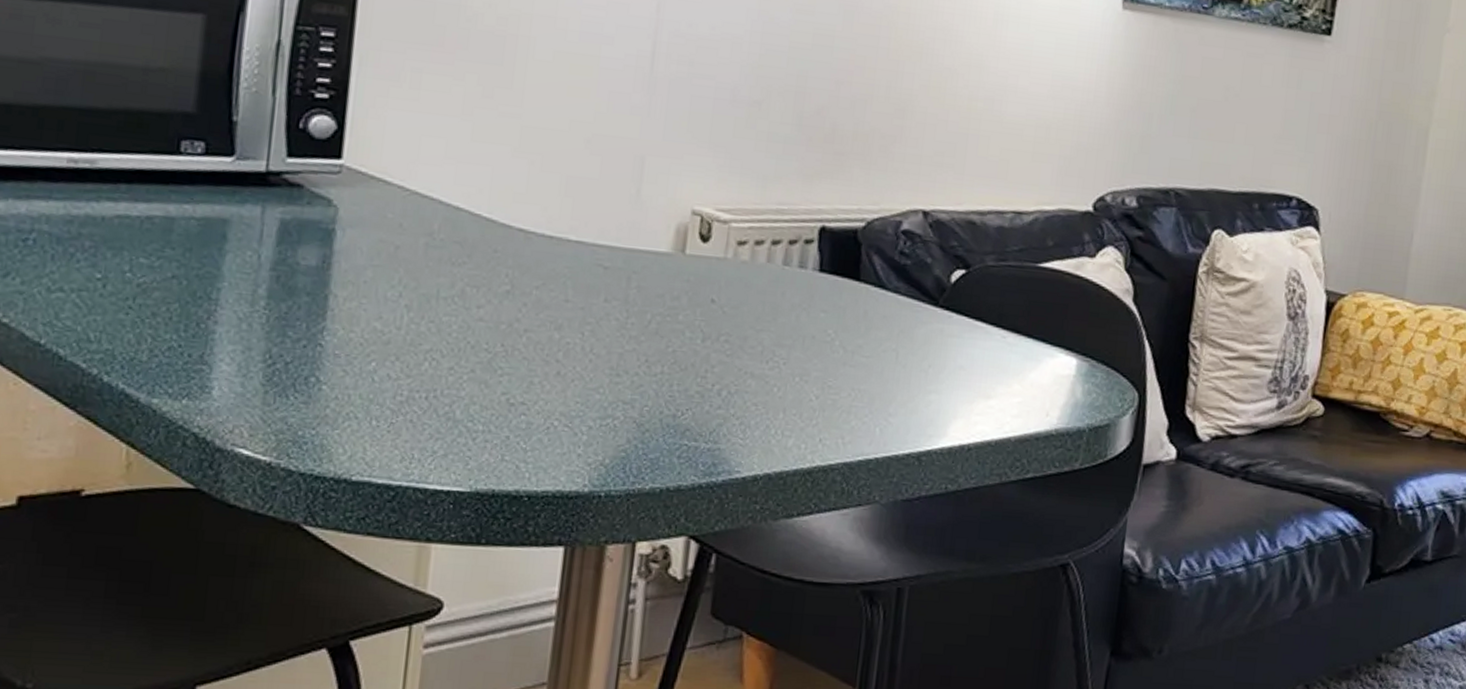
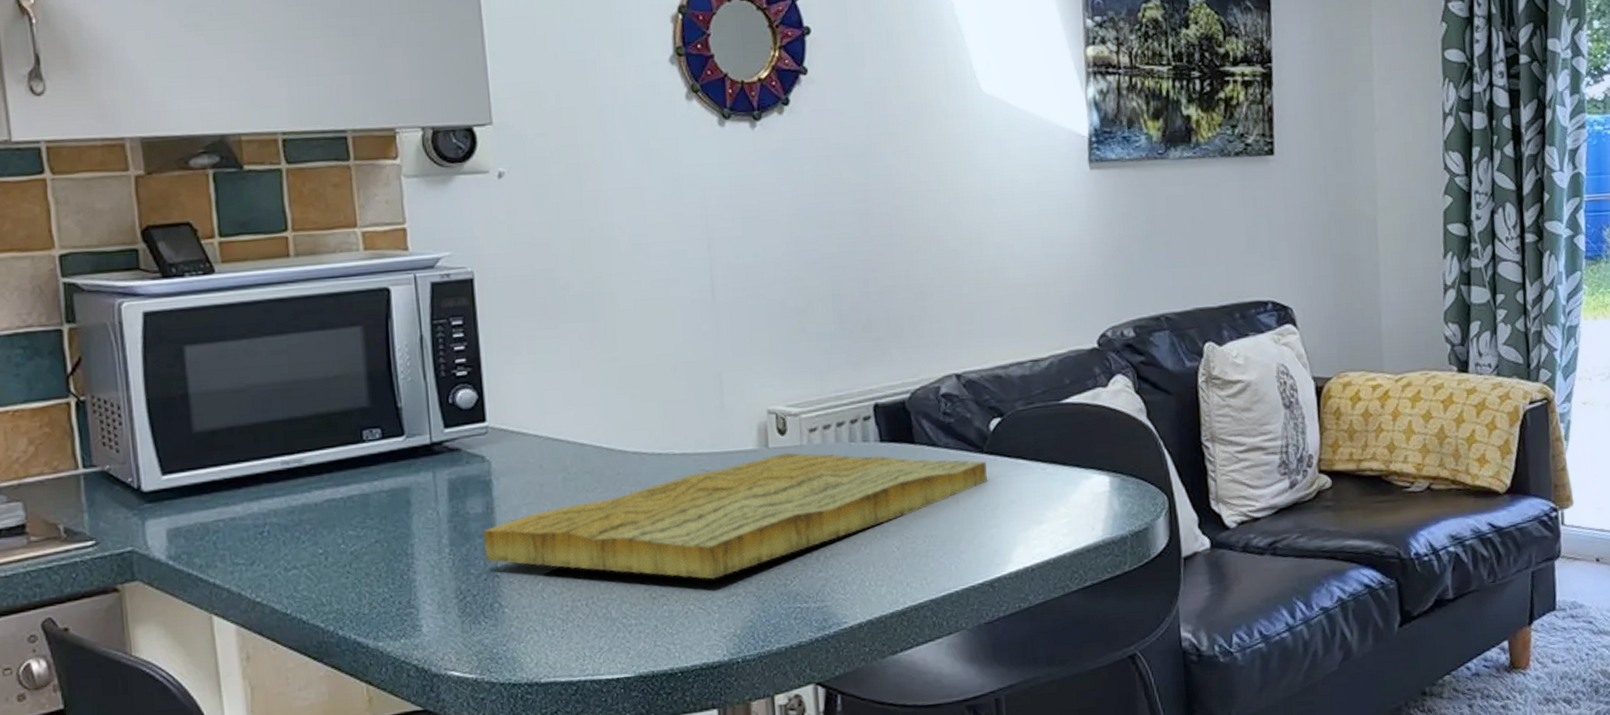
cutting board: none [310,263,939,395] -> present [483,452,987,579]

